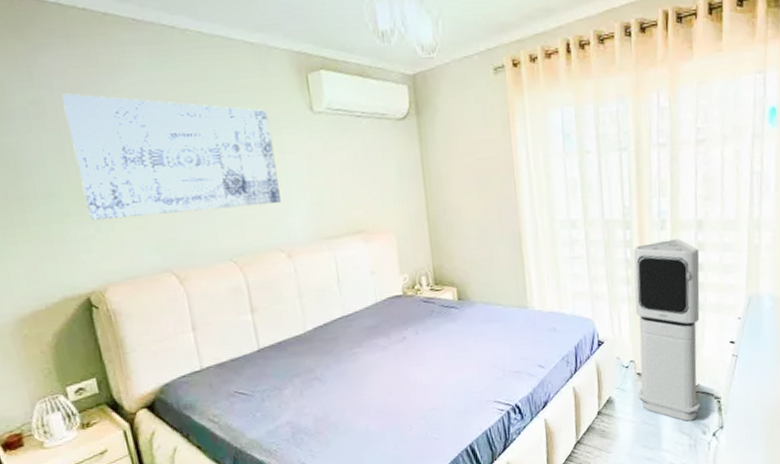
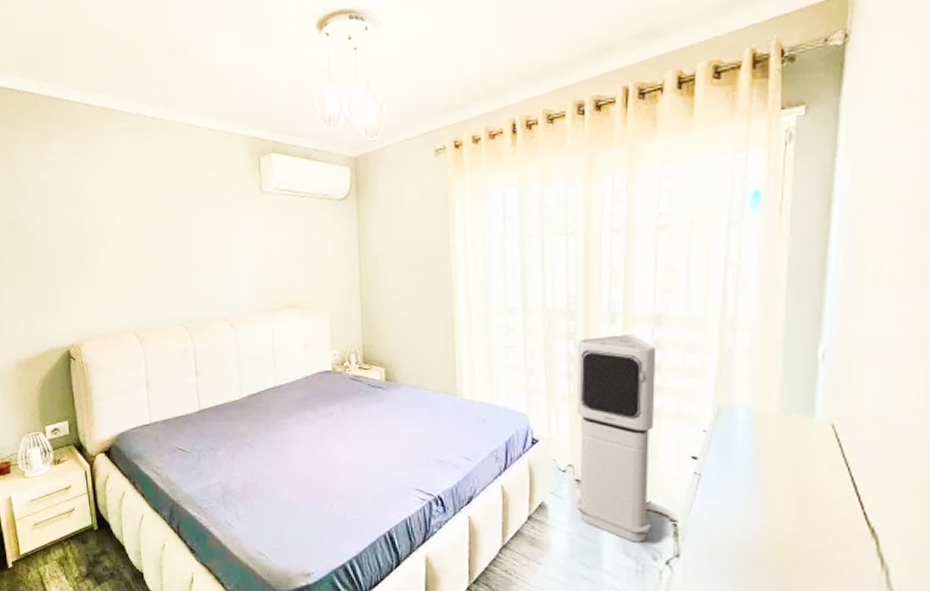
wall art: present [62,93,281,220] -> none [65,174,228,283]

